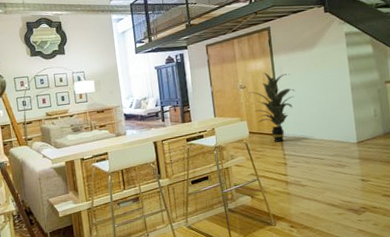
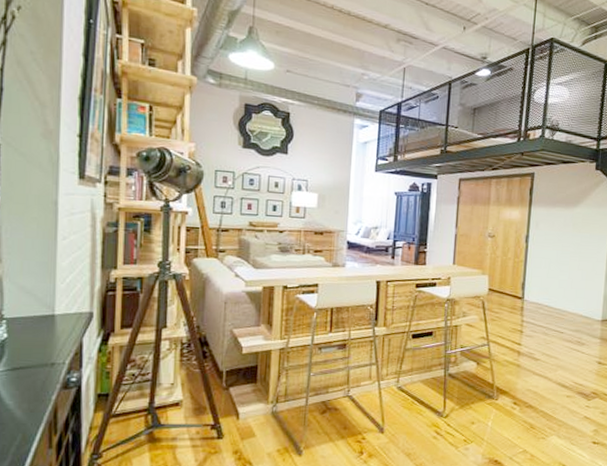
indoor plant: present [248,72,296,143] -> none [496,224,549,307]

